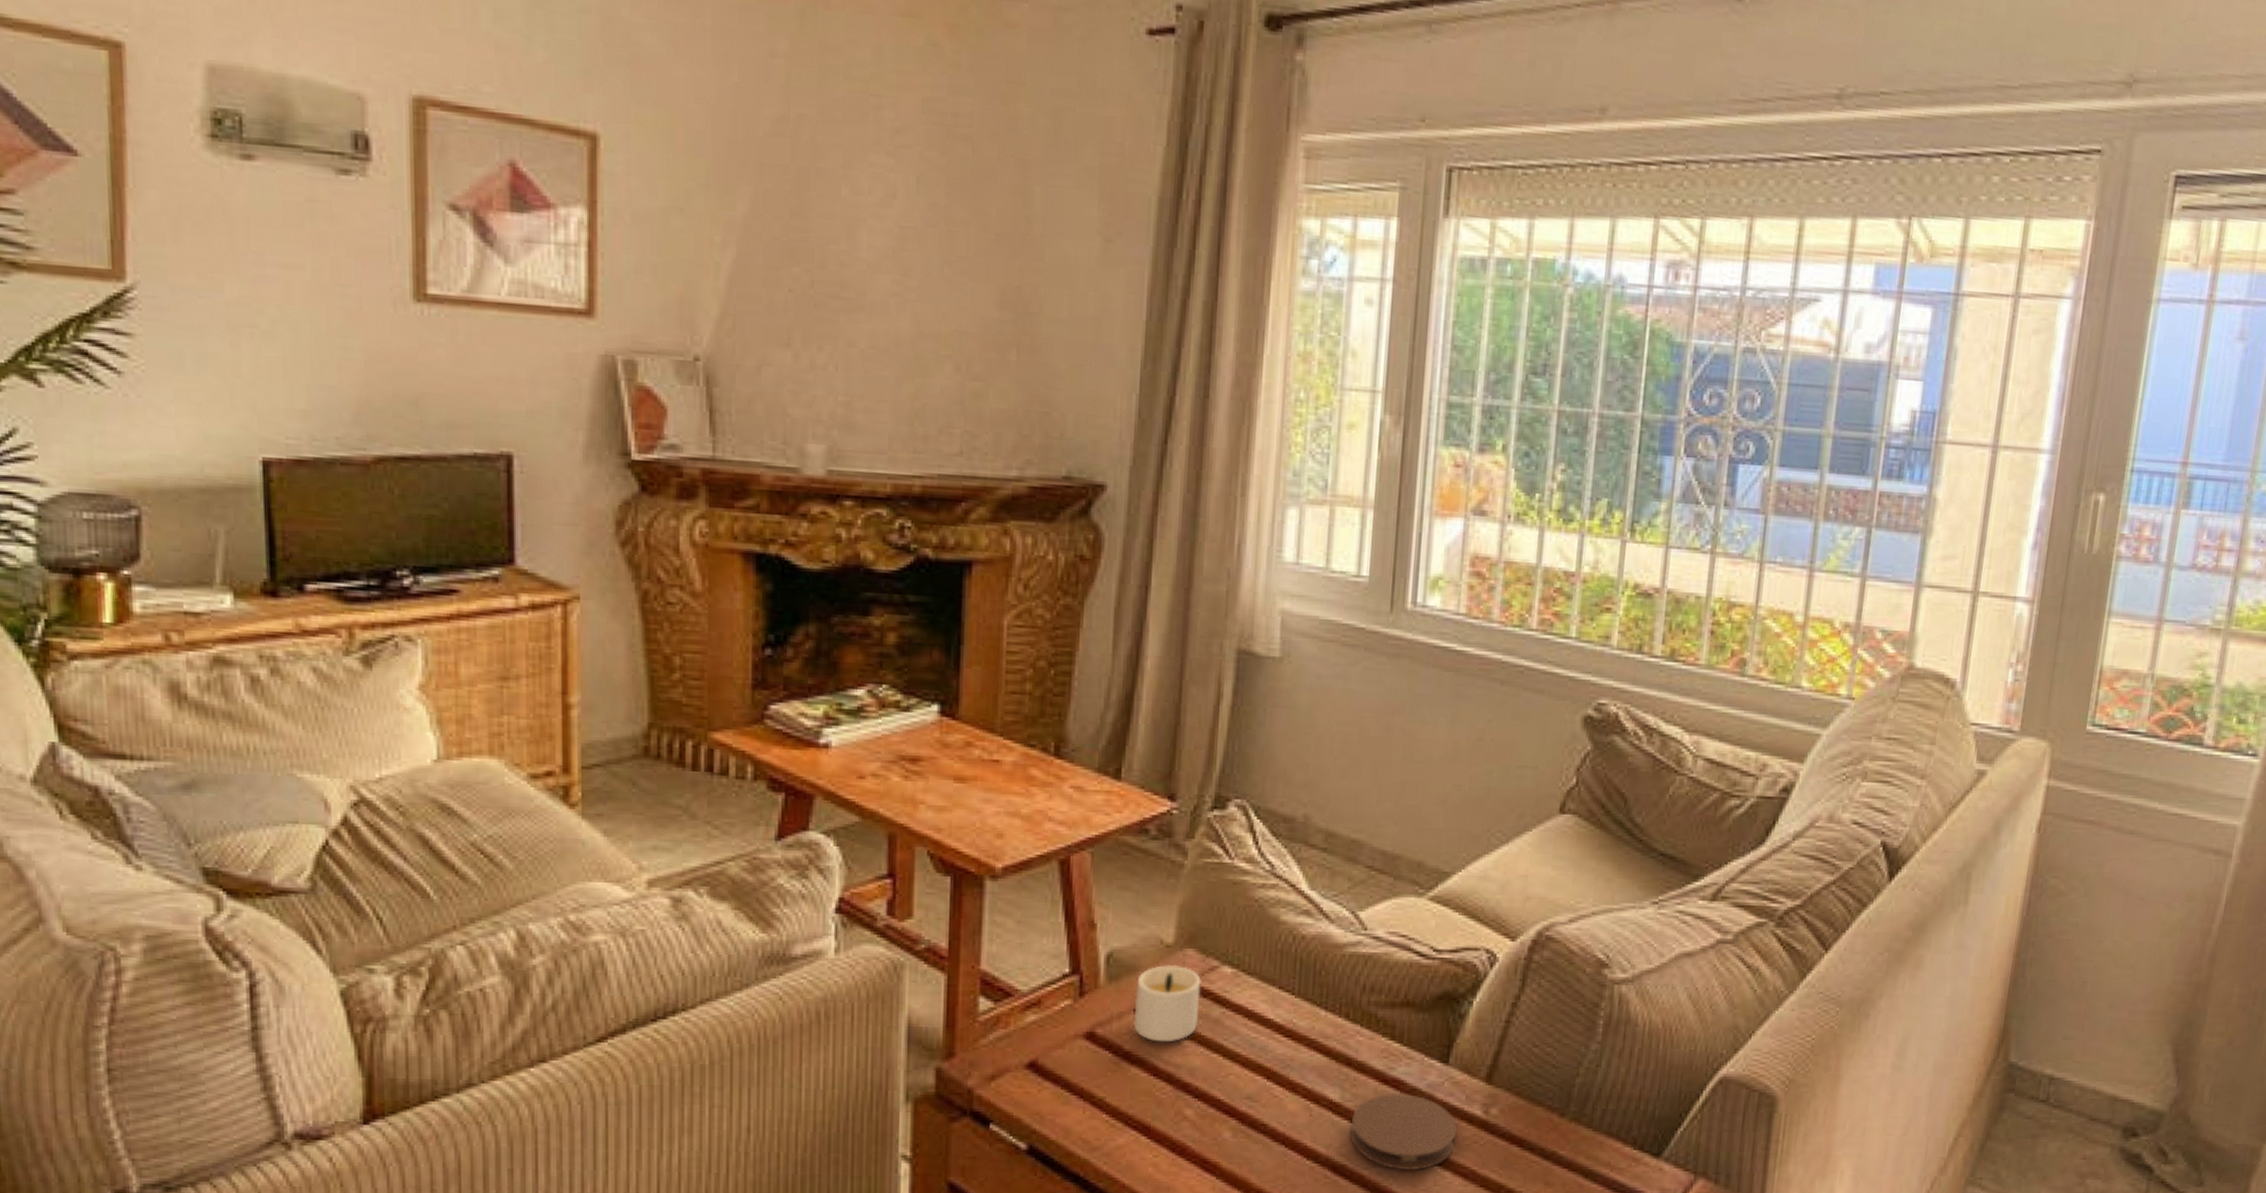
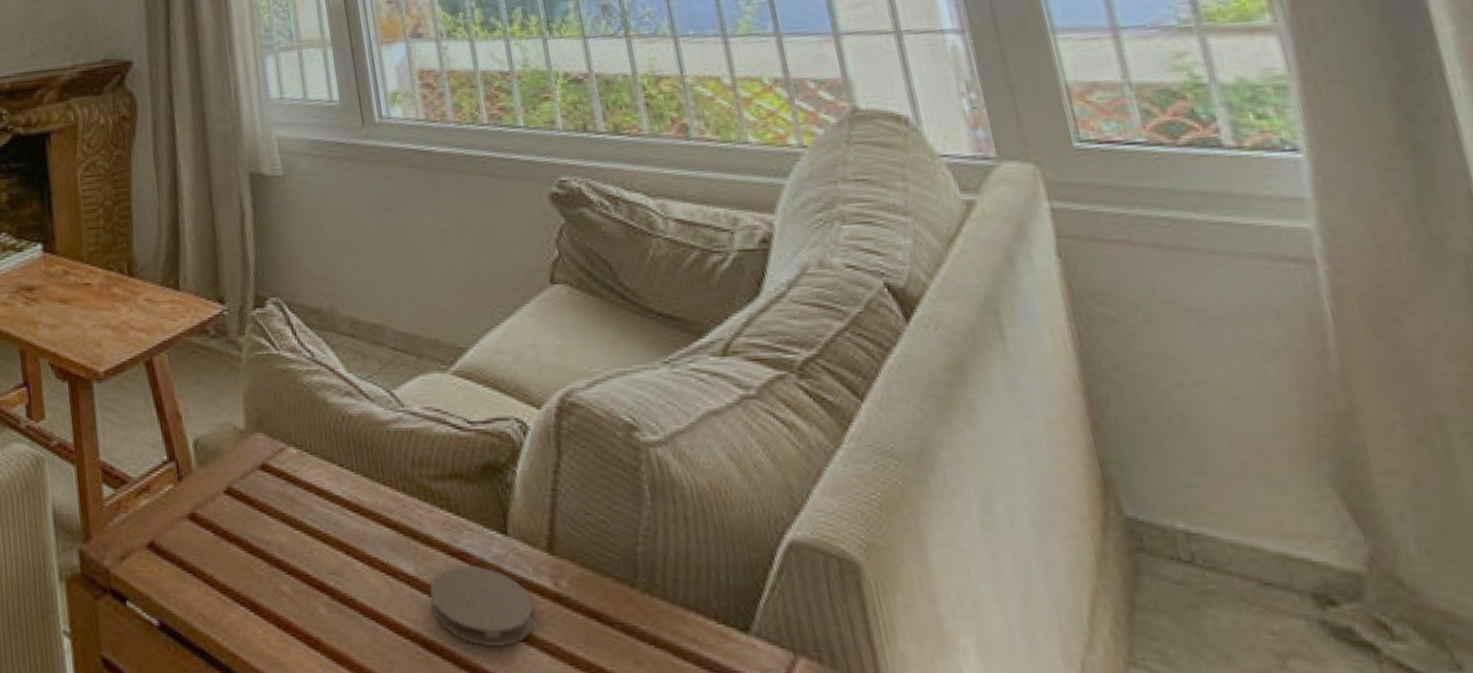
candle: present [1134,964,1201,1043] -> none [221,448,279,521]

